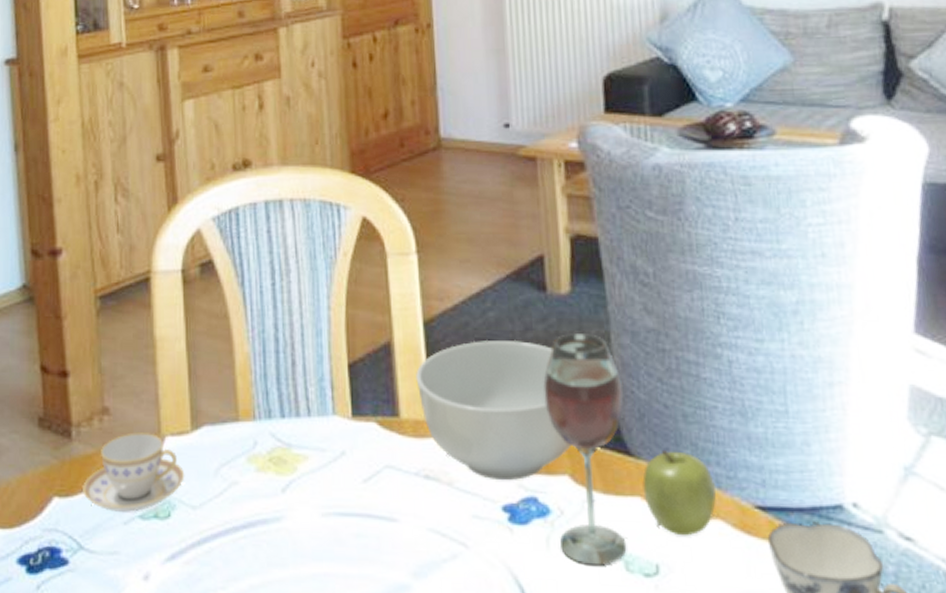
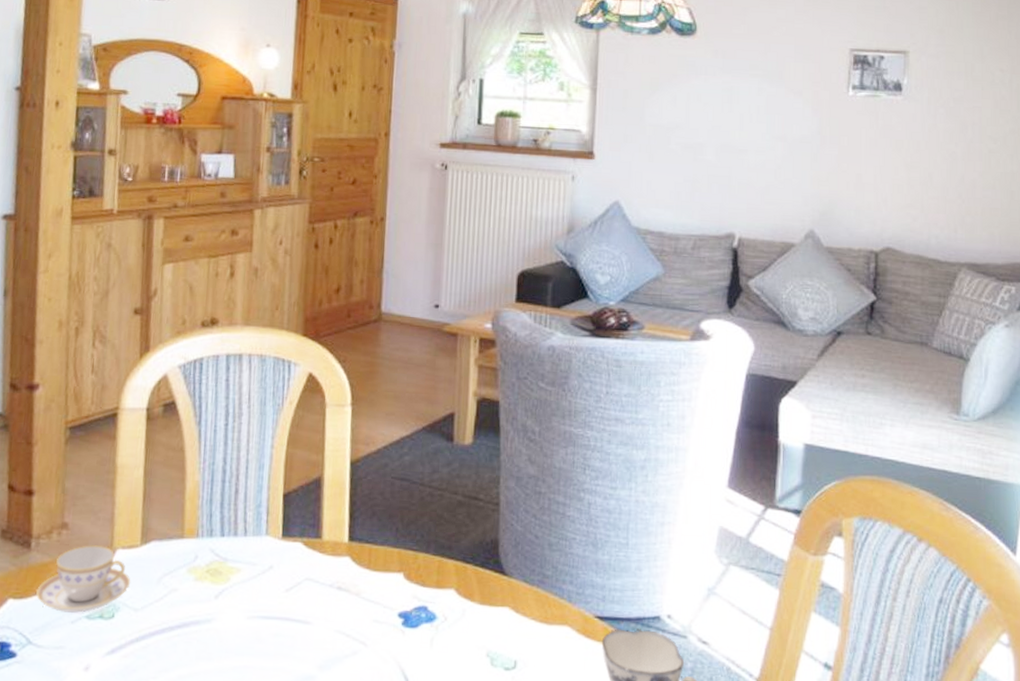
bowl: present [416,341,571,480] -> none [339,479,459,592]
wineglass: present [543,334,627,565] -> none [441,477,506,661]
fruit: present [642,449,716,536] -> none [511,570,567,639]

